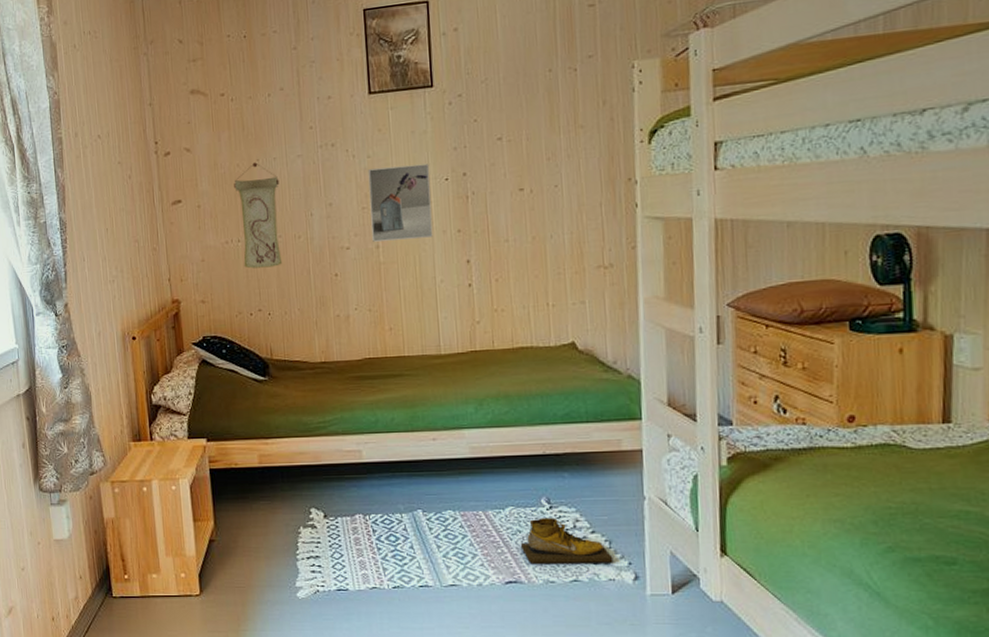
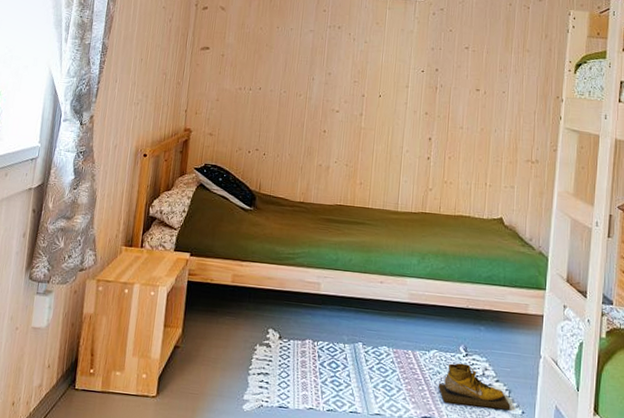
wall scroll: present [234,162,283,269] -> none [251,29,292,116]
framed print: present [368,163,433,242] -> none [358,52,411,114]

